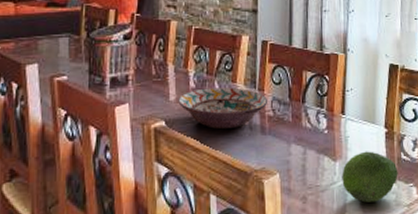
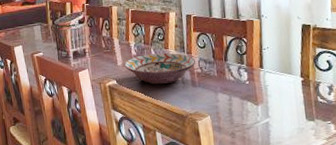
fruit: present [342,151,398,203] -> none [264,96,316,137]

